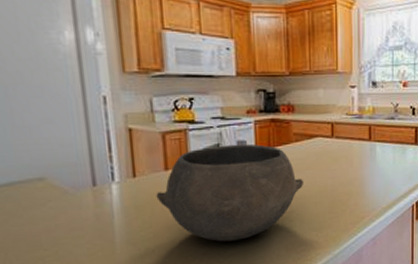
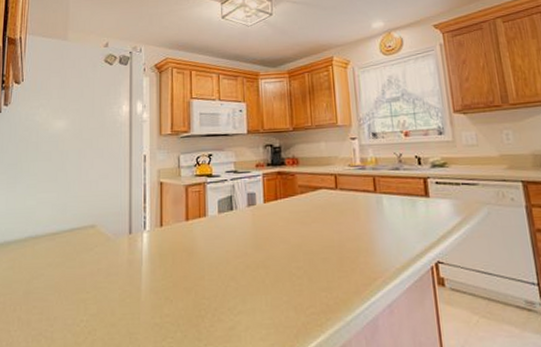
bowl: present [156,144,303,242] -> none [177,196,310,297]

